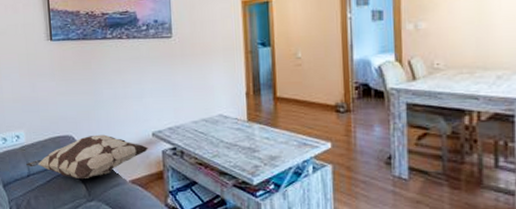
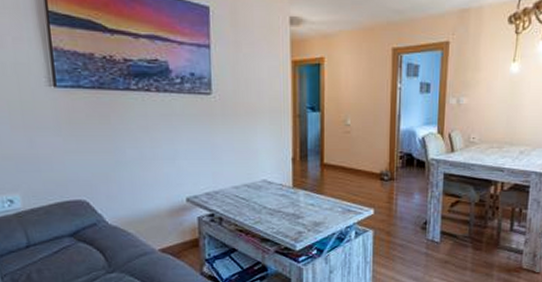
decorative pillow: present [26,134,149,178] -> none [24,199,182,248]

